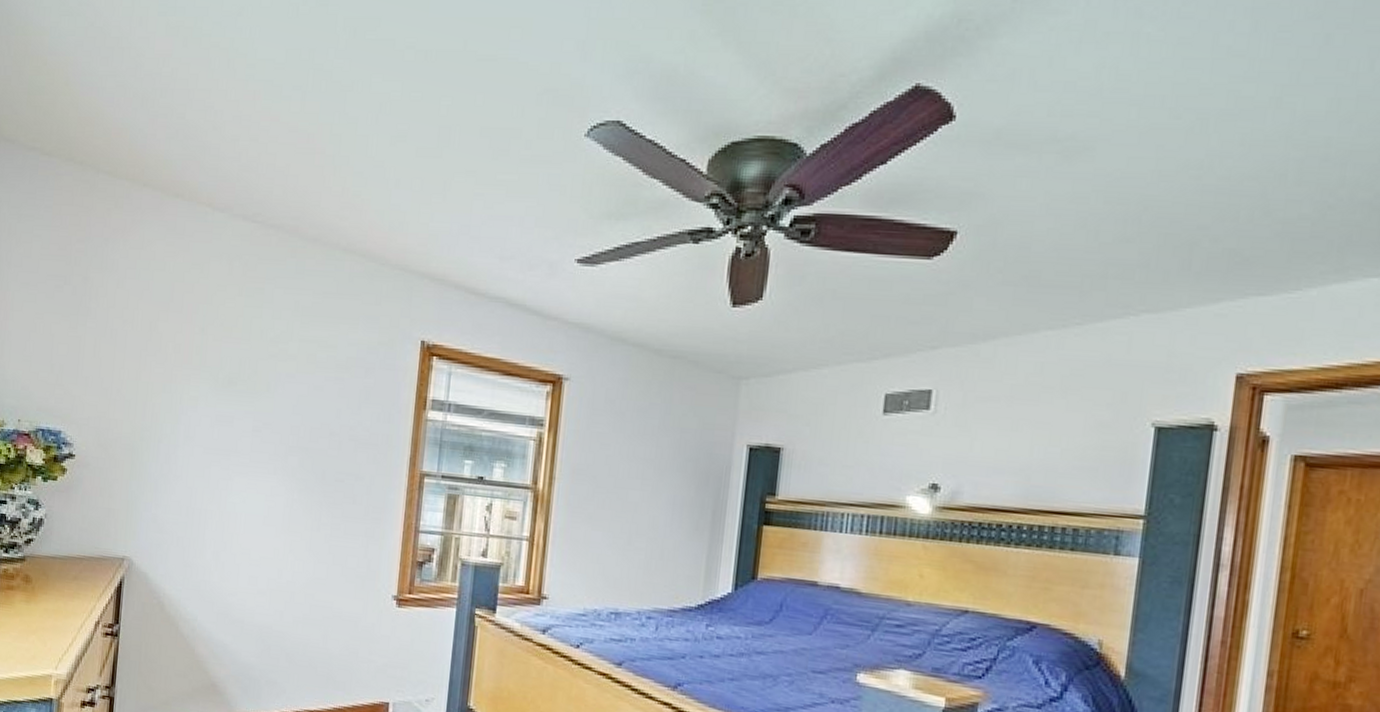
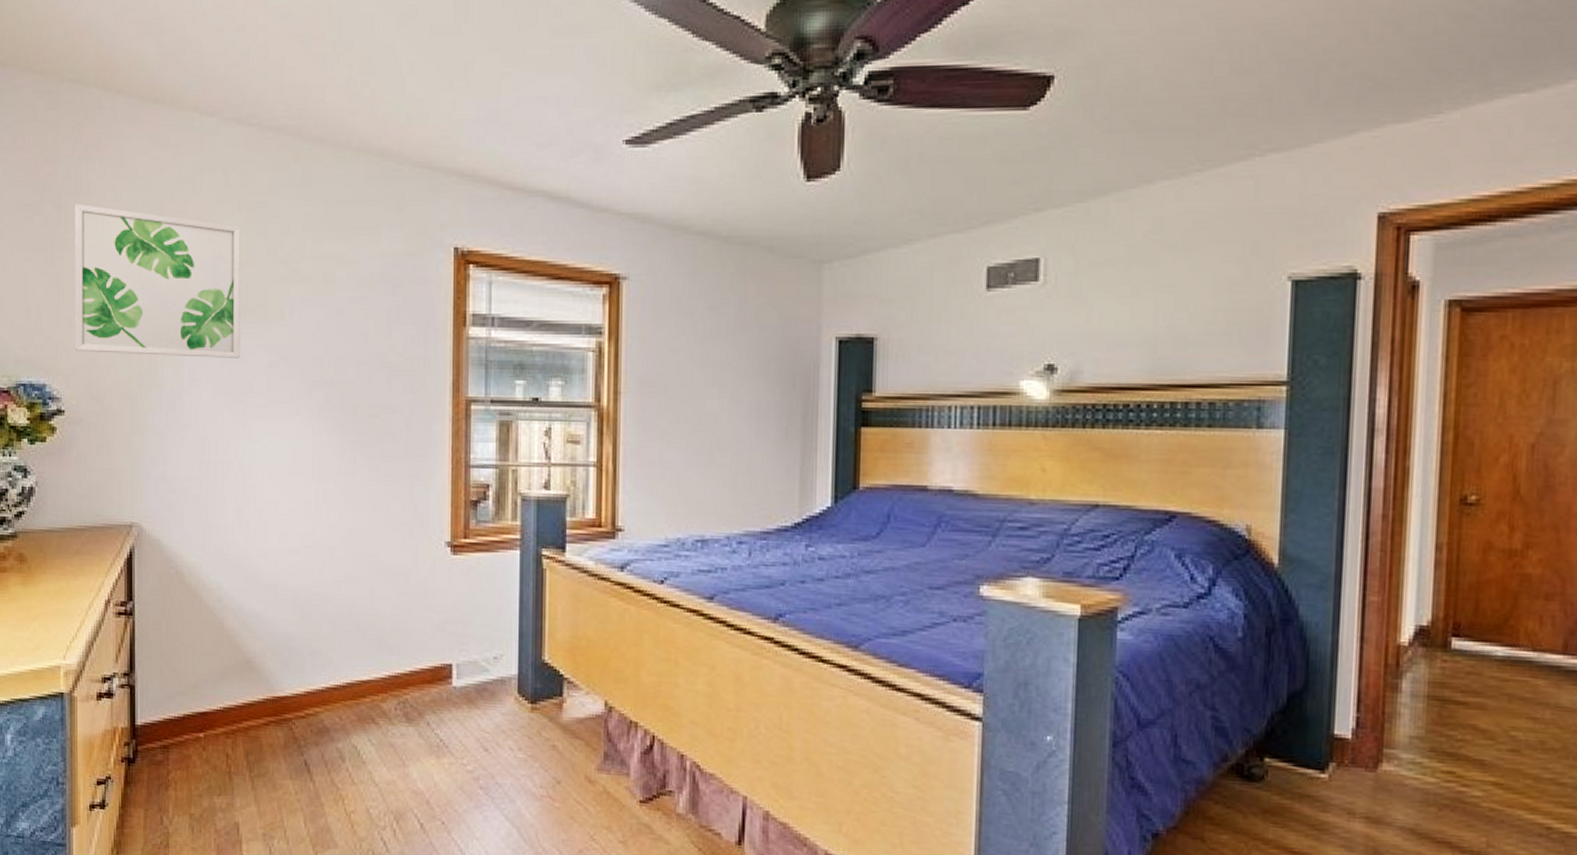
wall art: none [88,278,239,422] -> present [74,203,240,358]

